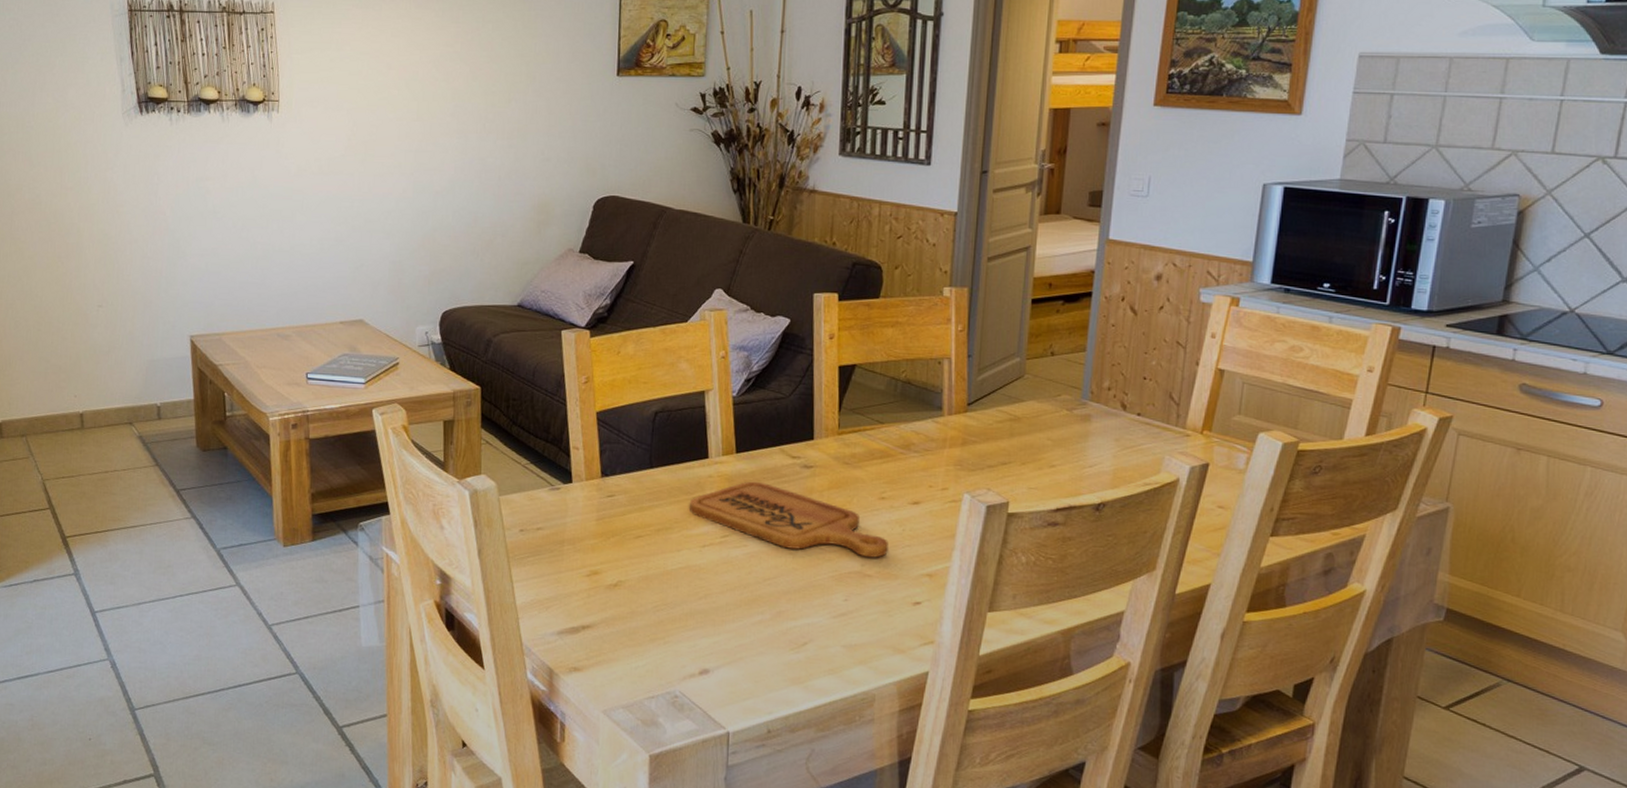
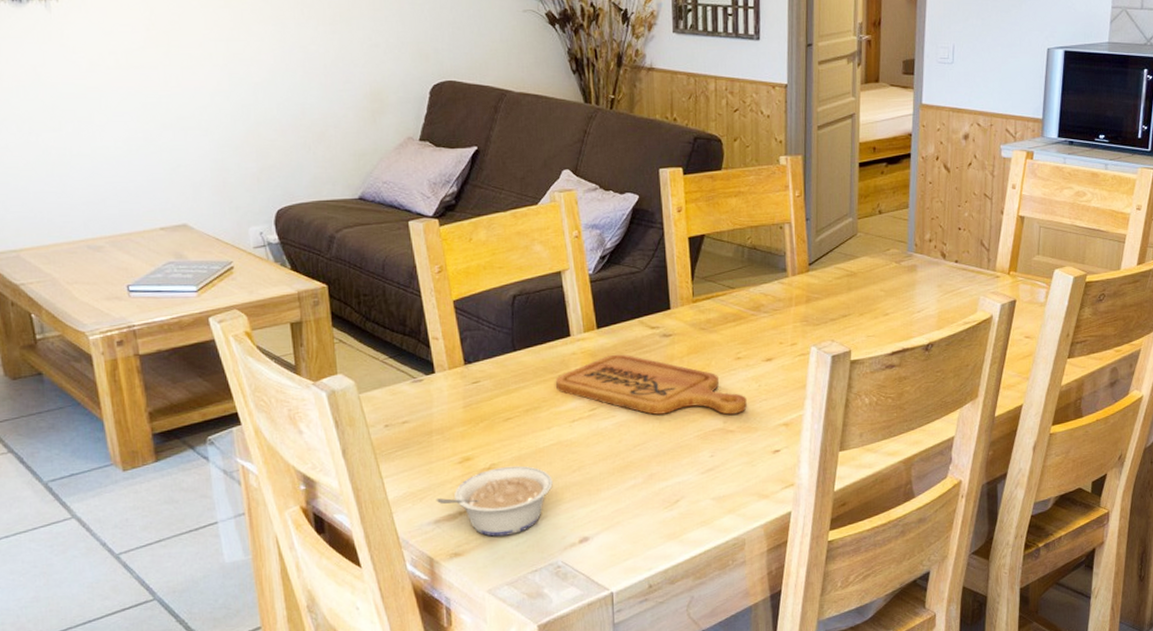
legume: none [561,585,678,657] -> present [436,465,553,537]

